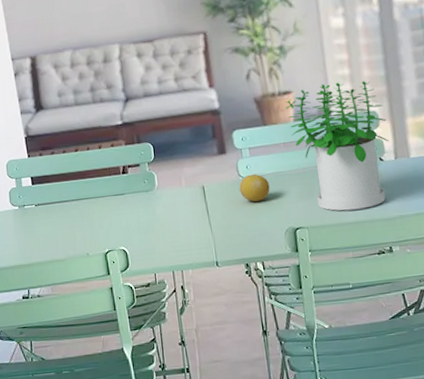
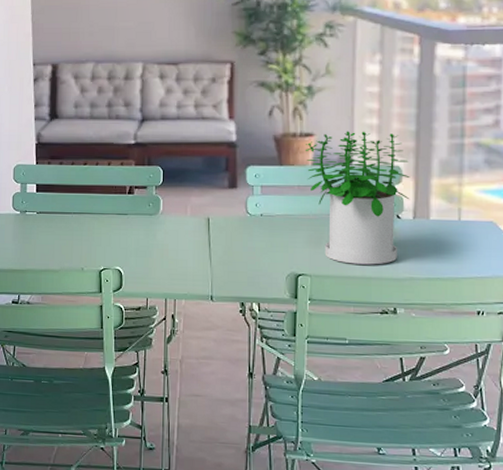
fruit: present [239,173,270,202] -> none [245,213,277,241]

